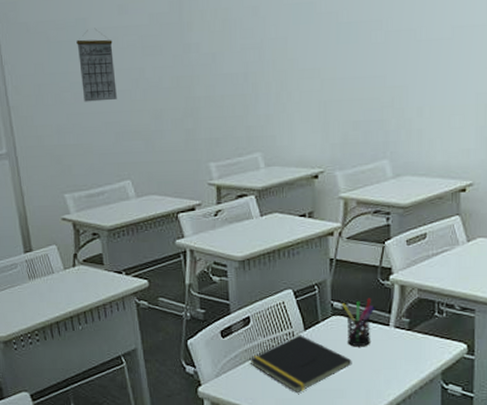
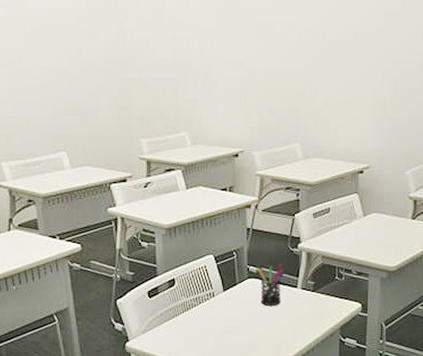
calendar: present [76,29,117,102] -> none [16,9,54,77]
notepad: present [249,335,352,394] -> none [174,295,265,347]

